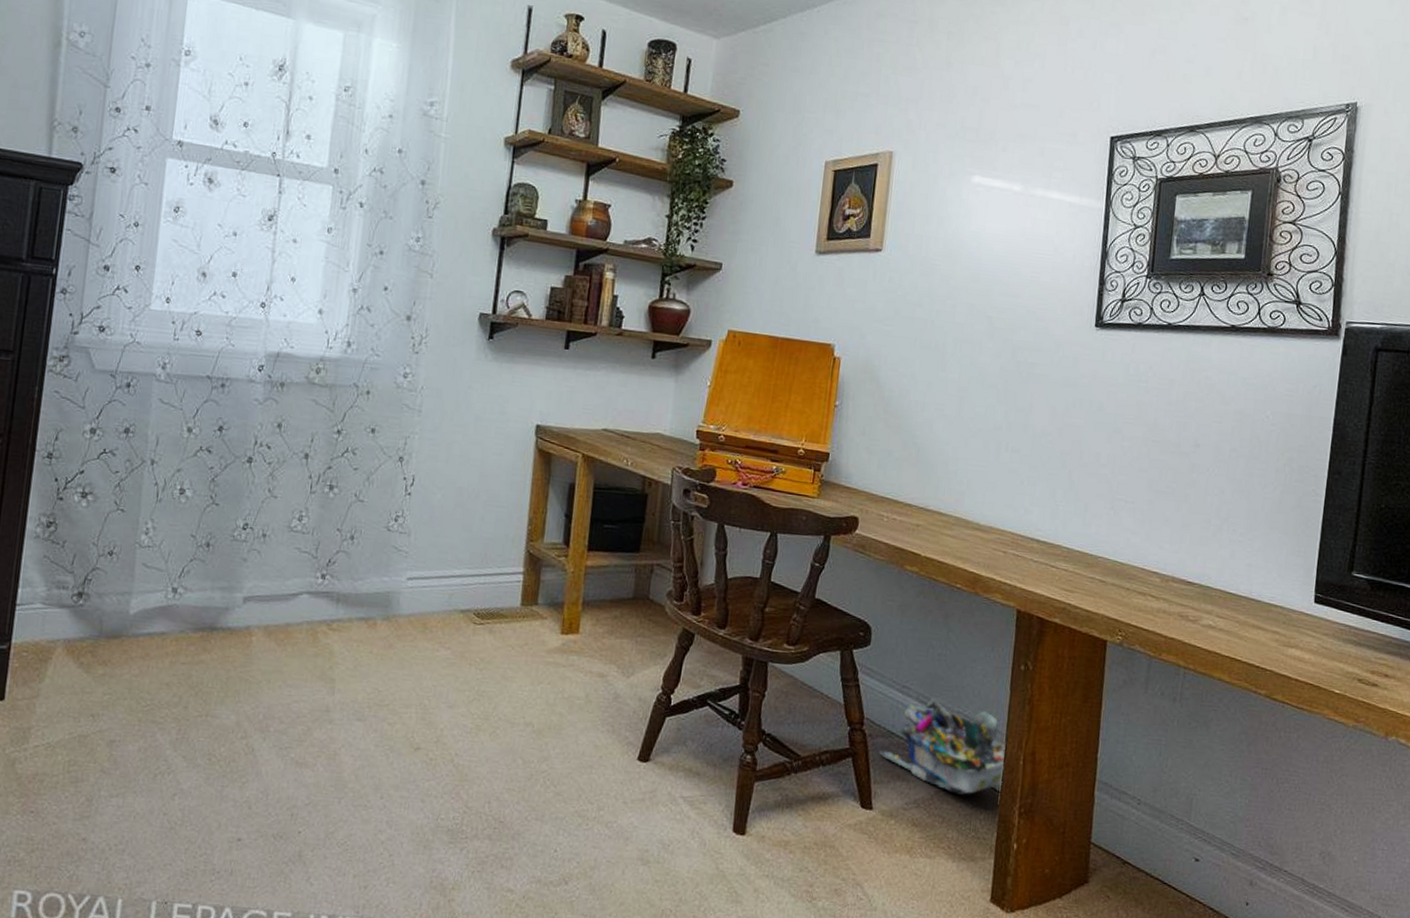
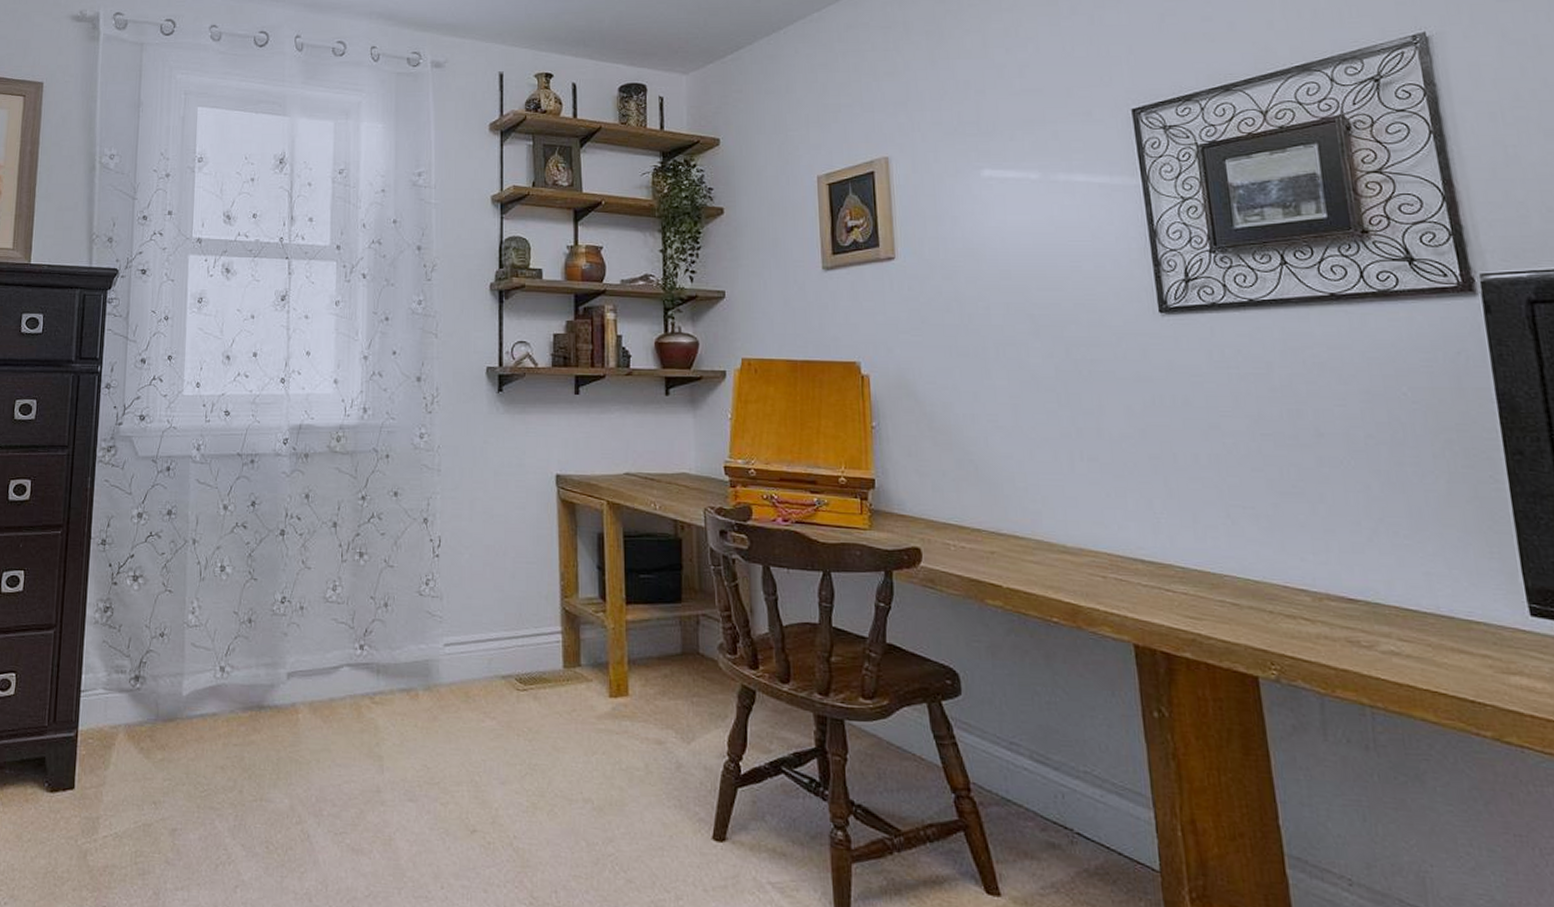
waste bin: present [878,697,1005,795] -> none [995,755,1161,876]

